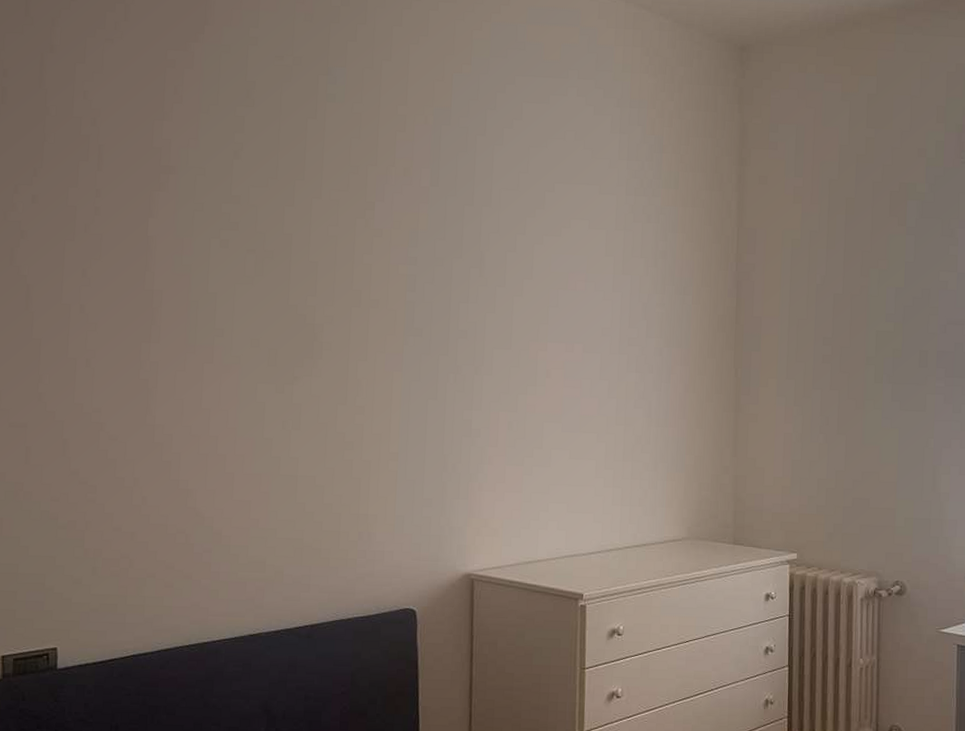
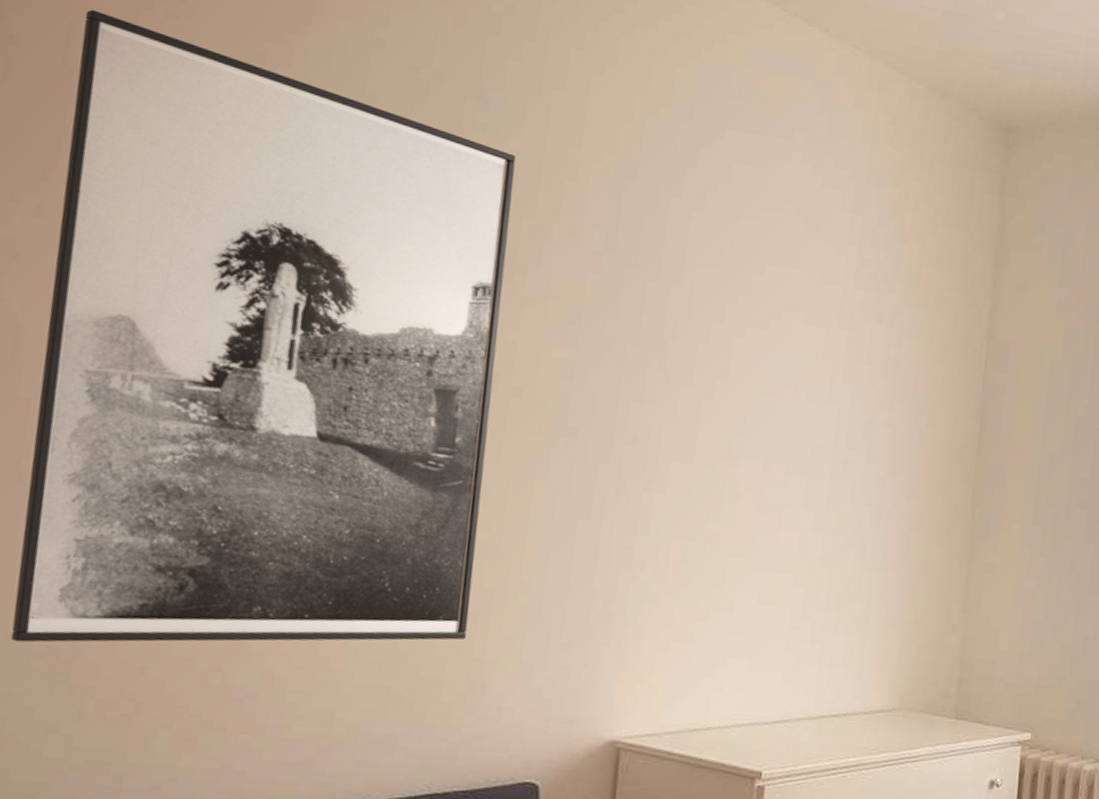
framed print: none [43,42,360,519] -> present [10,9,516,643]

